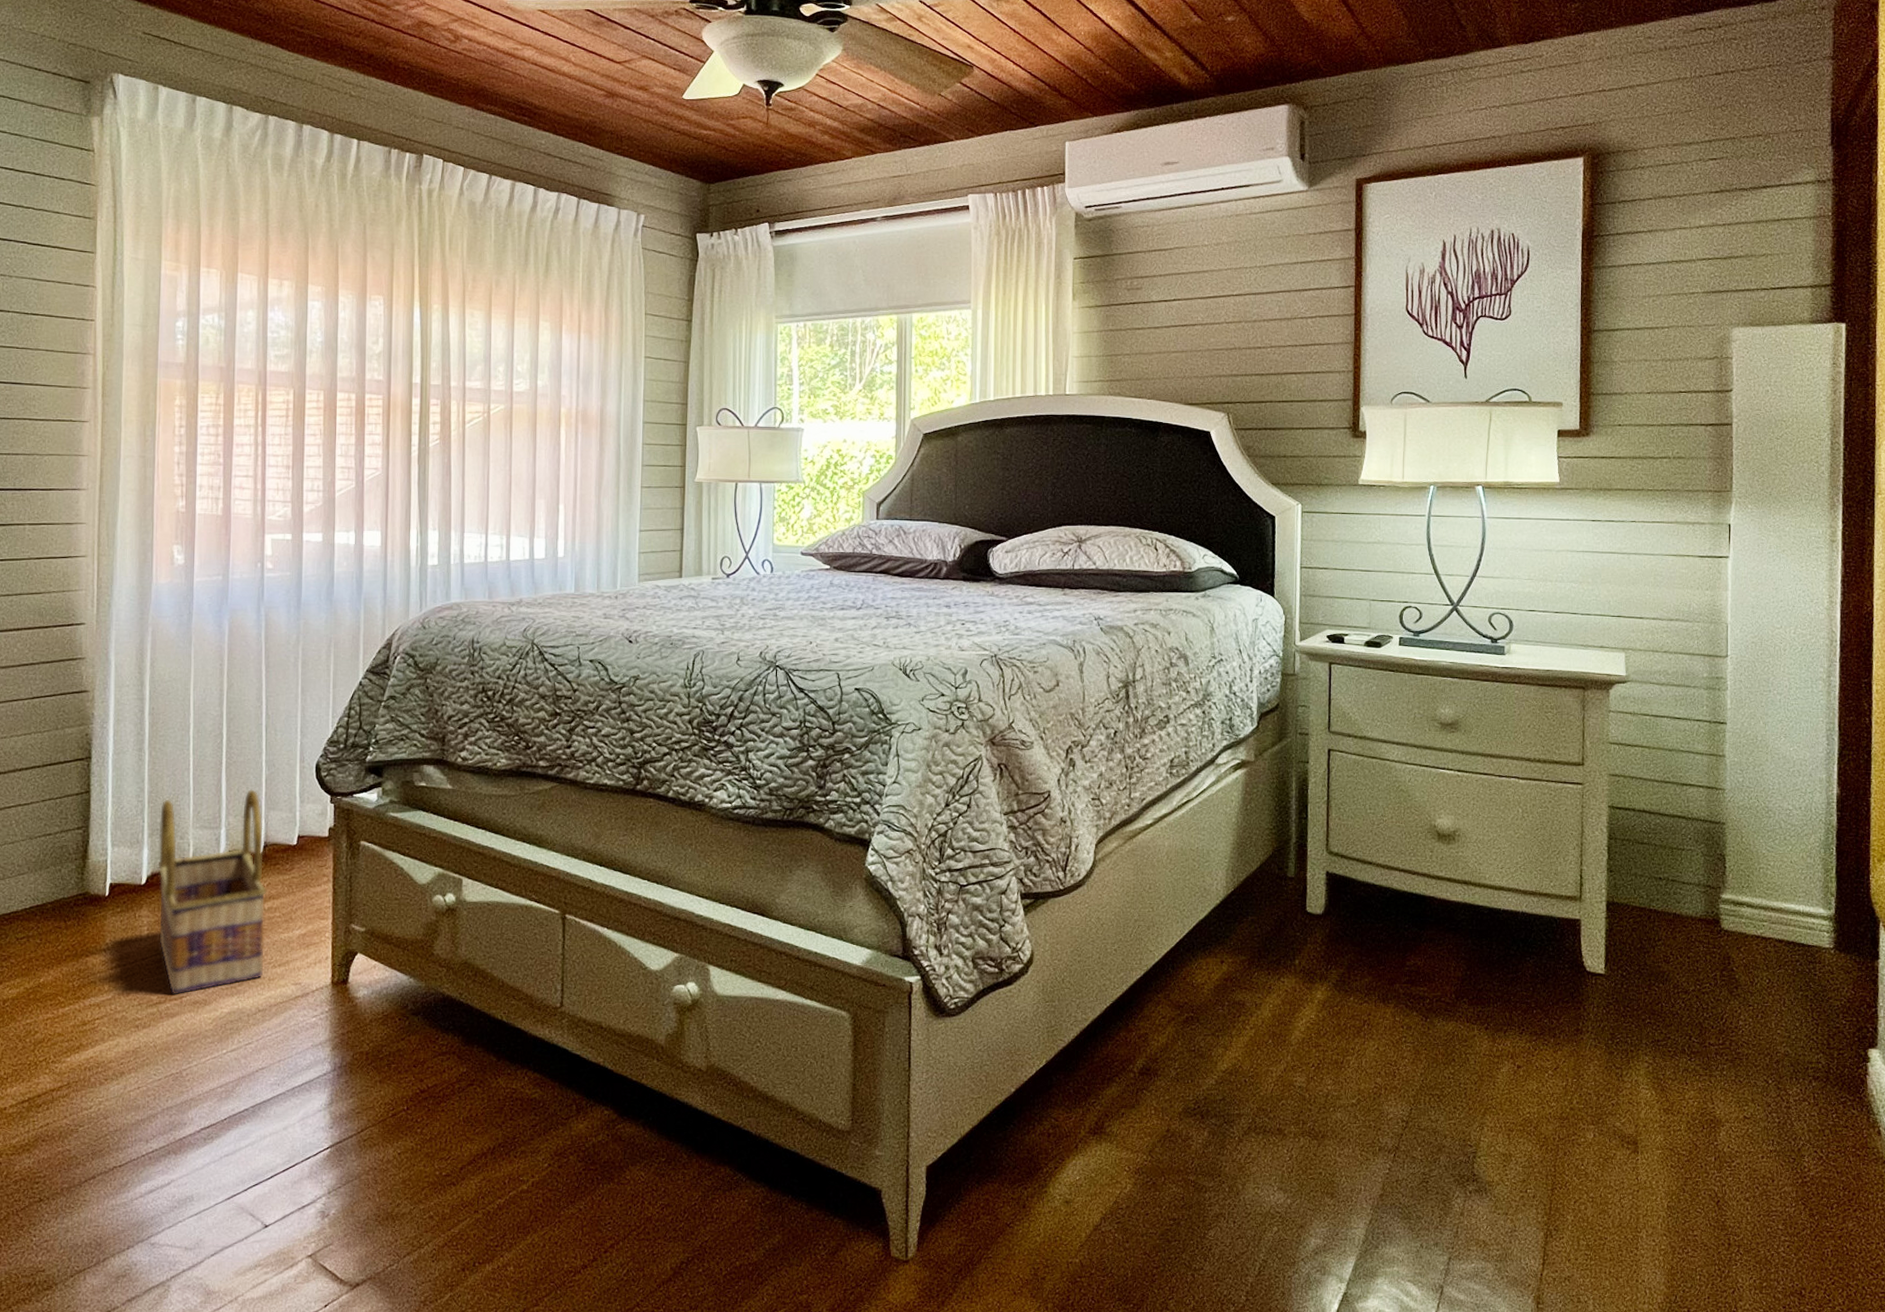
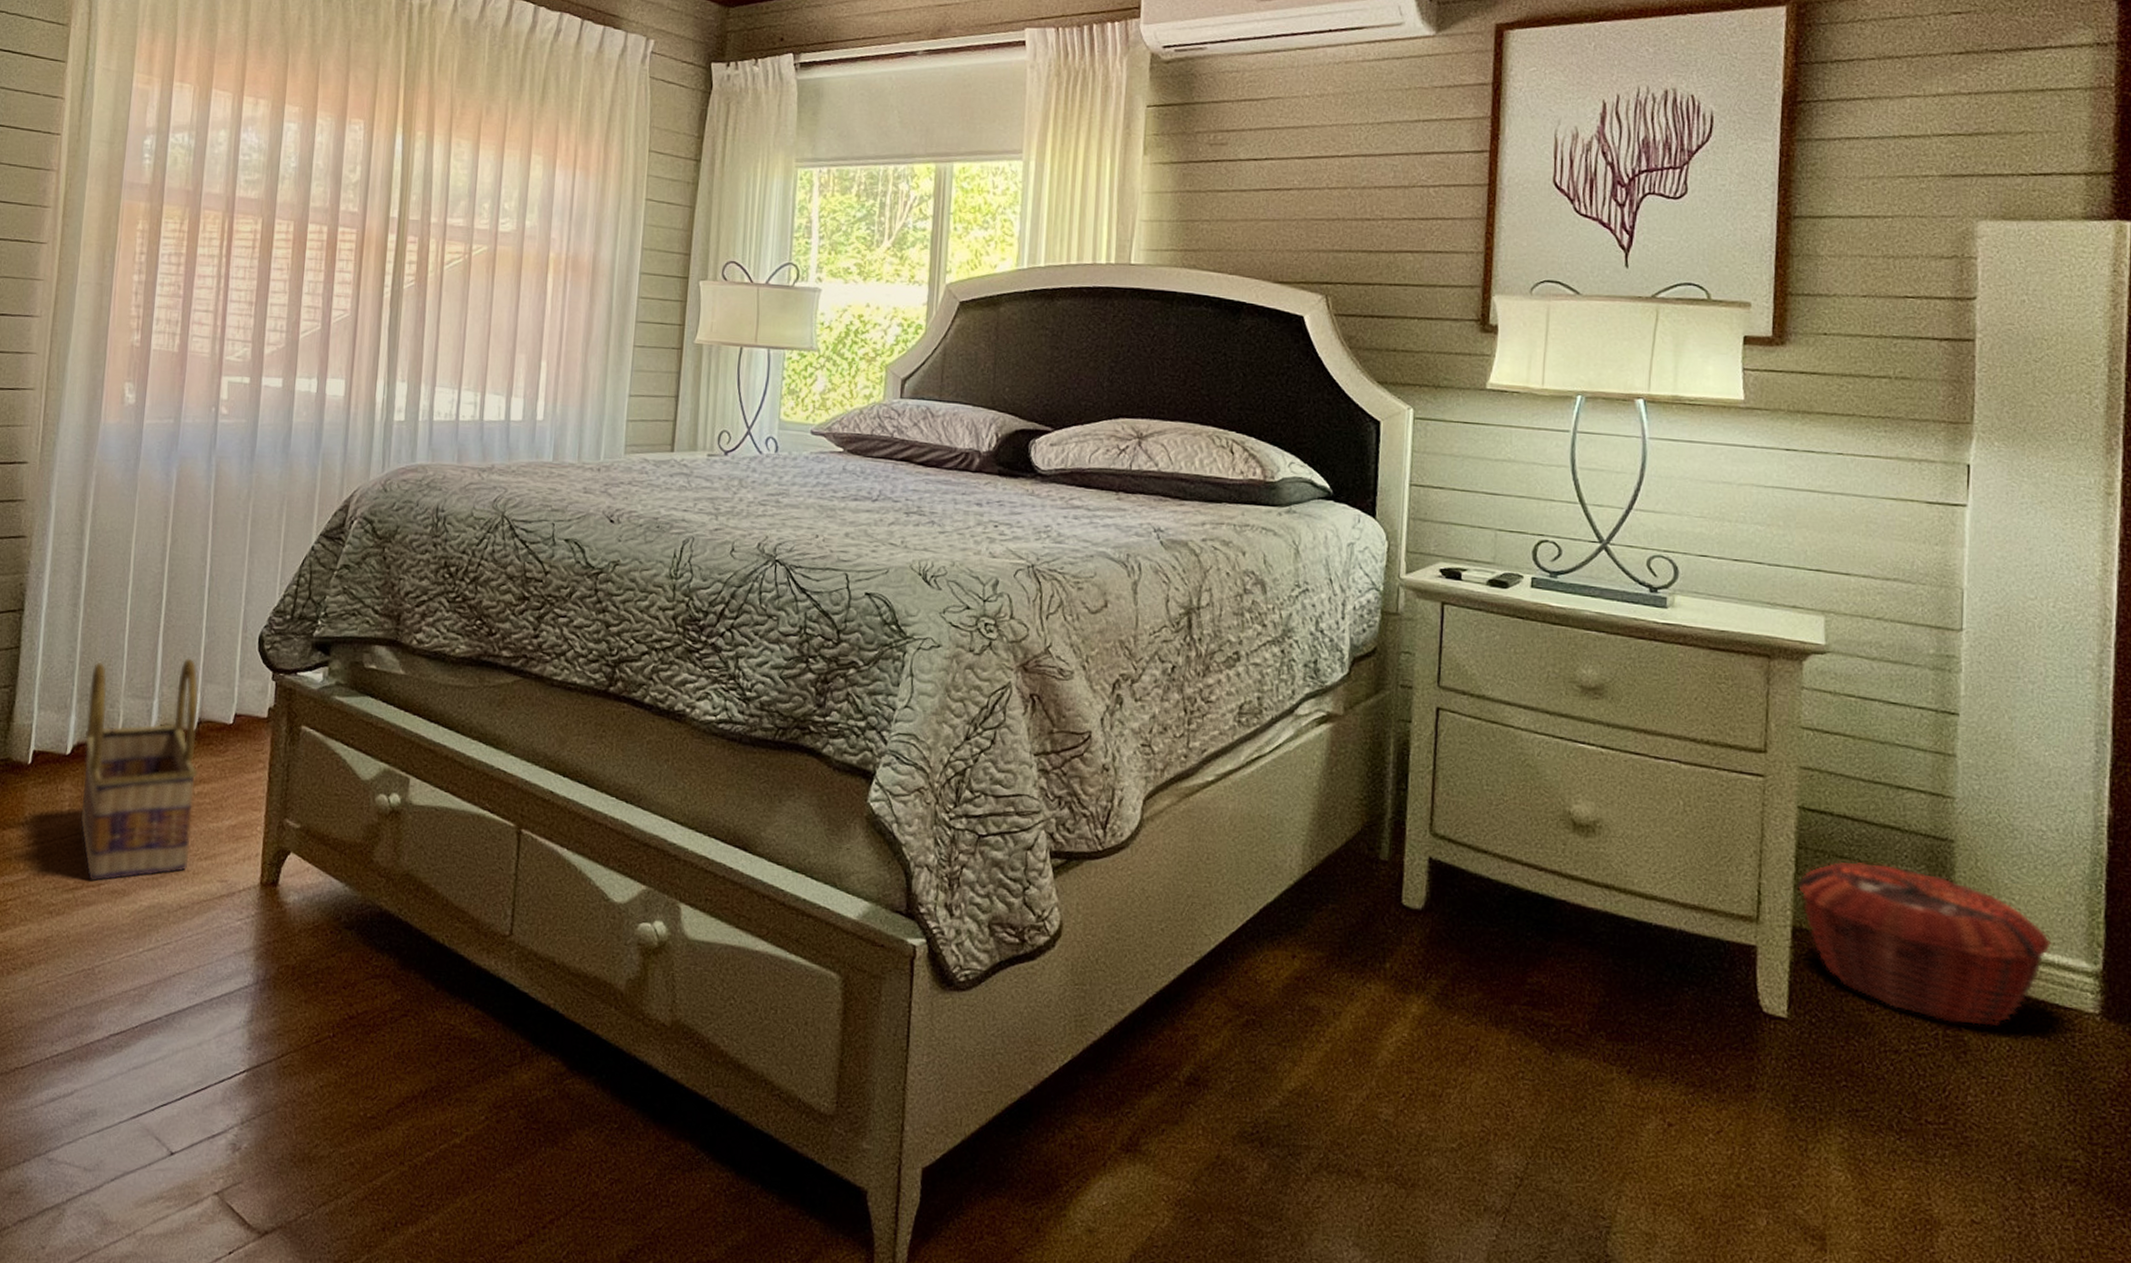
woven basket: none [1609,846,1798,965] -> present [1797,861,2052,1026]

